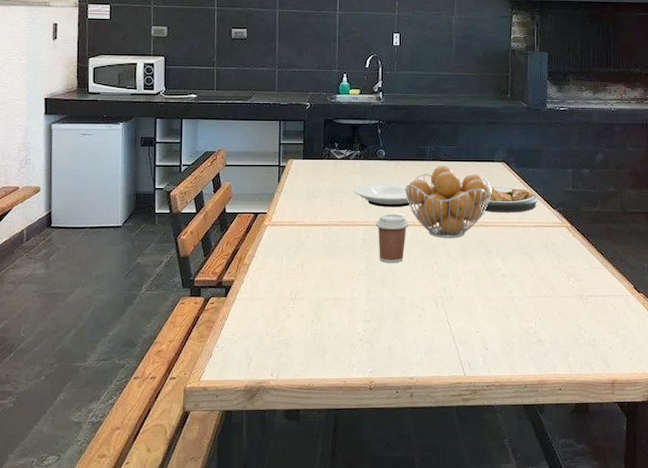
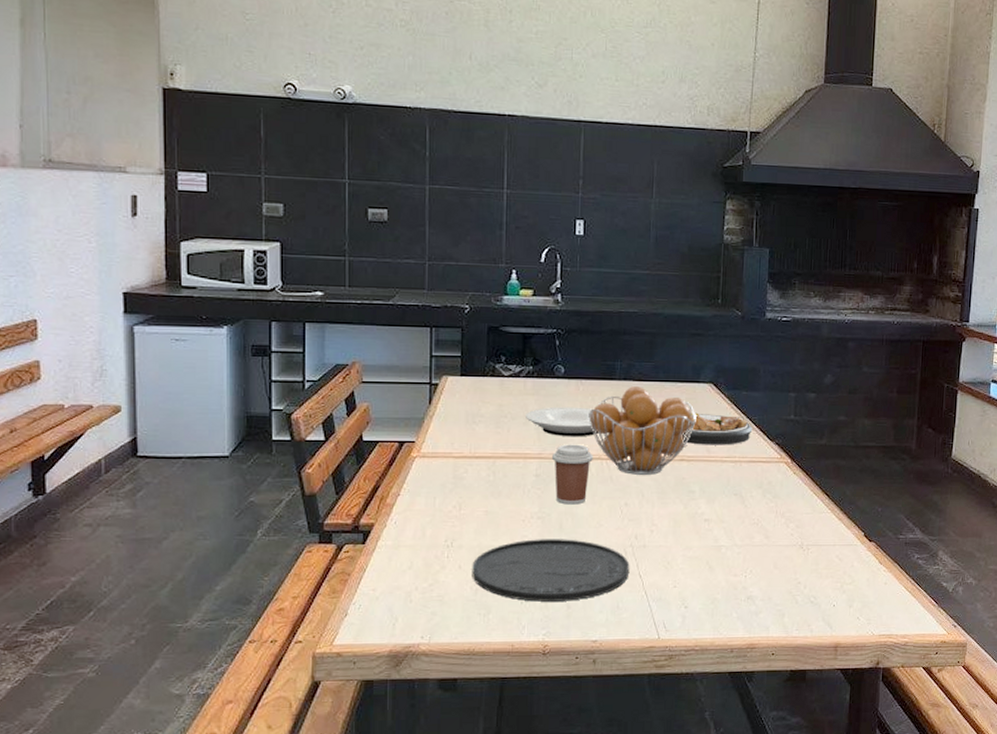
plate: none [311,292,440,345] -> present [472,539,630,602]

